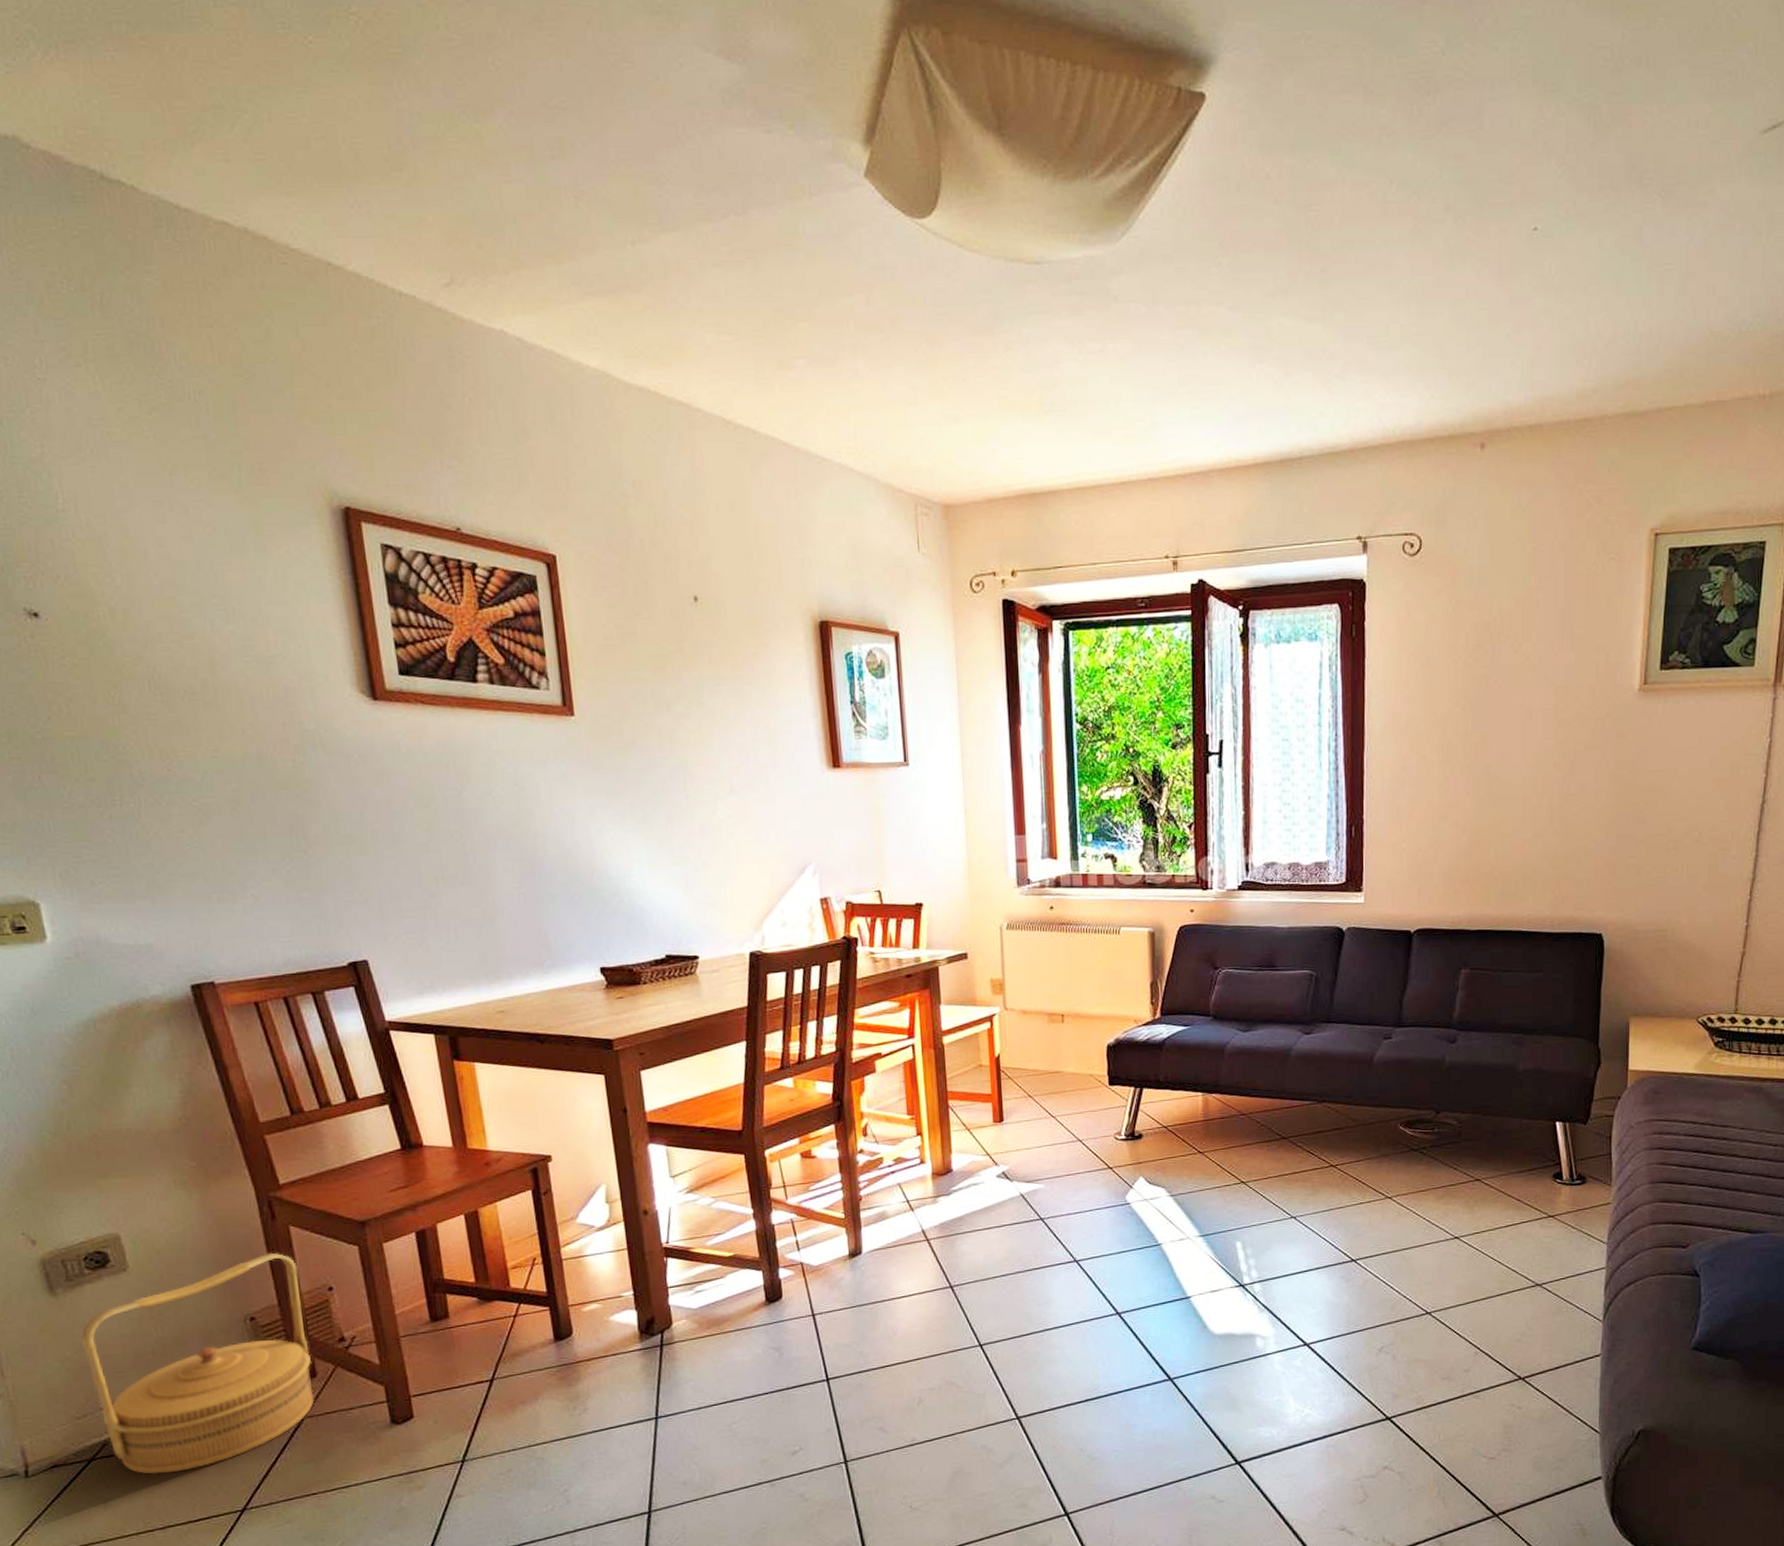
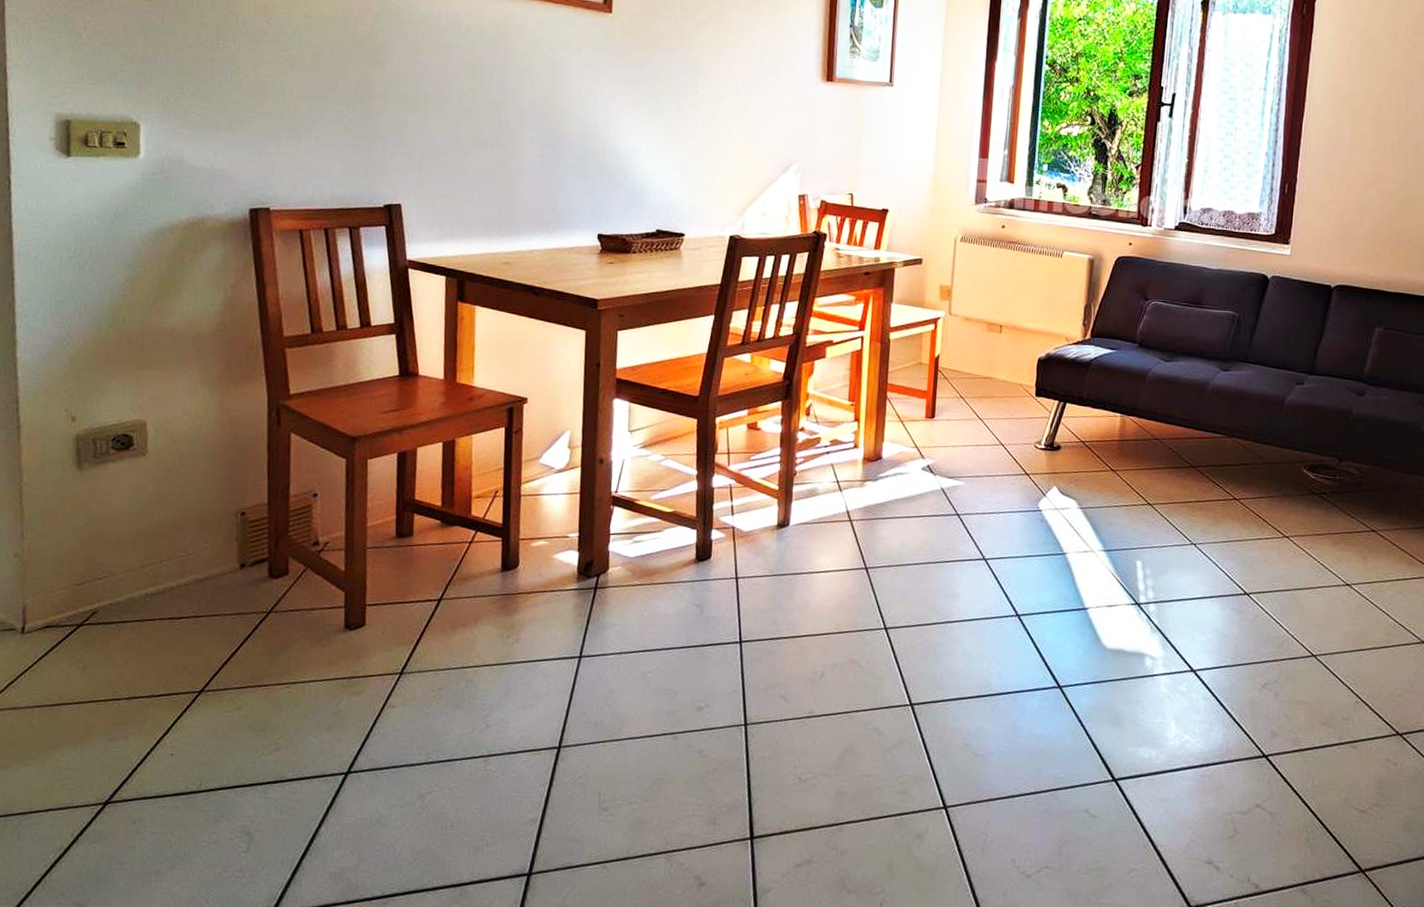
basket: present [80,1252,315,1475] -> none [94,455,291,648]

